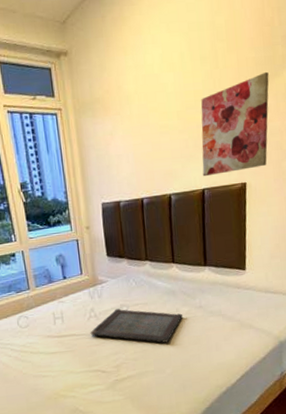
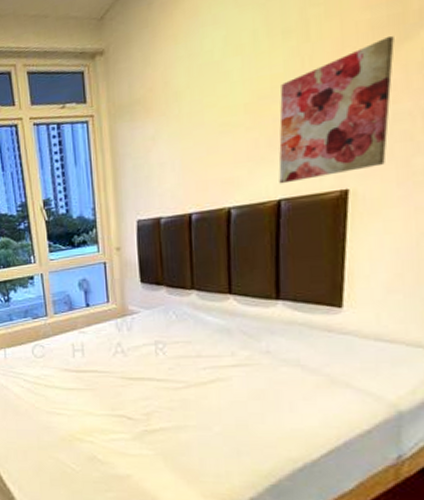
serving tray: present [90,308,183,343] -> none [115,345,242,393]

